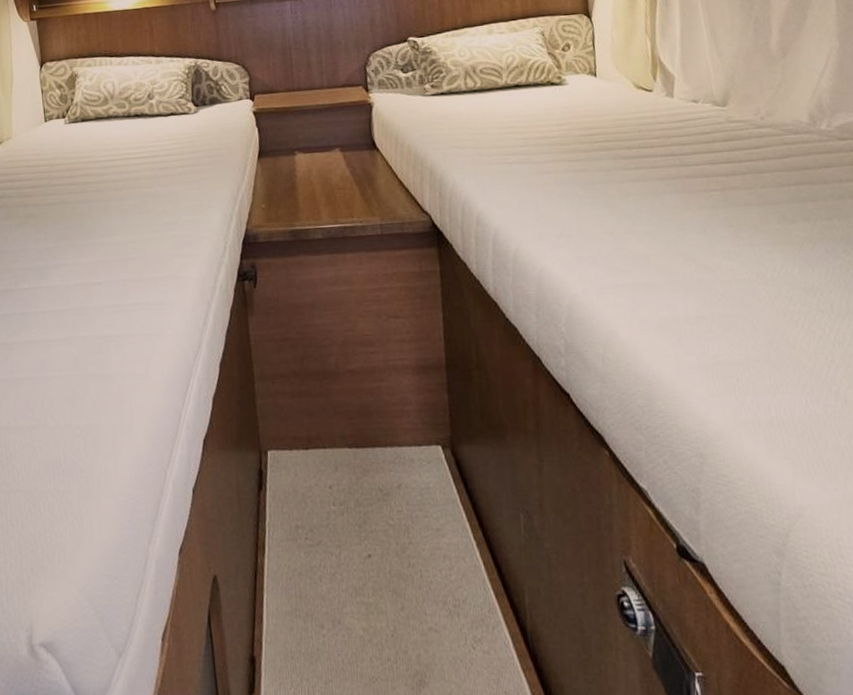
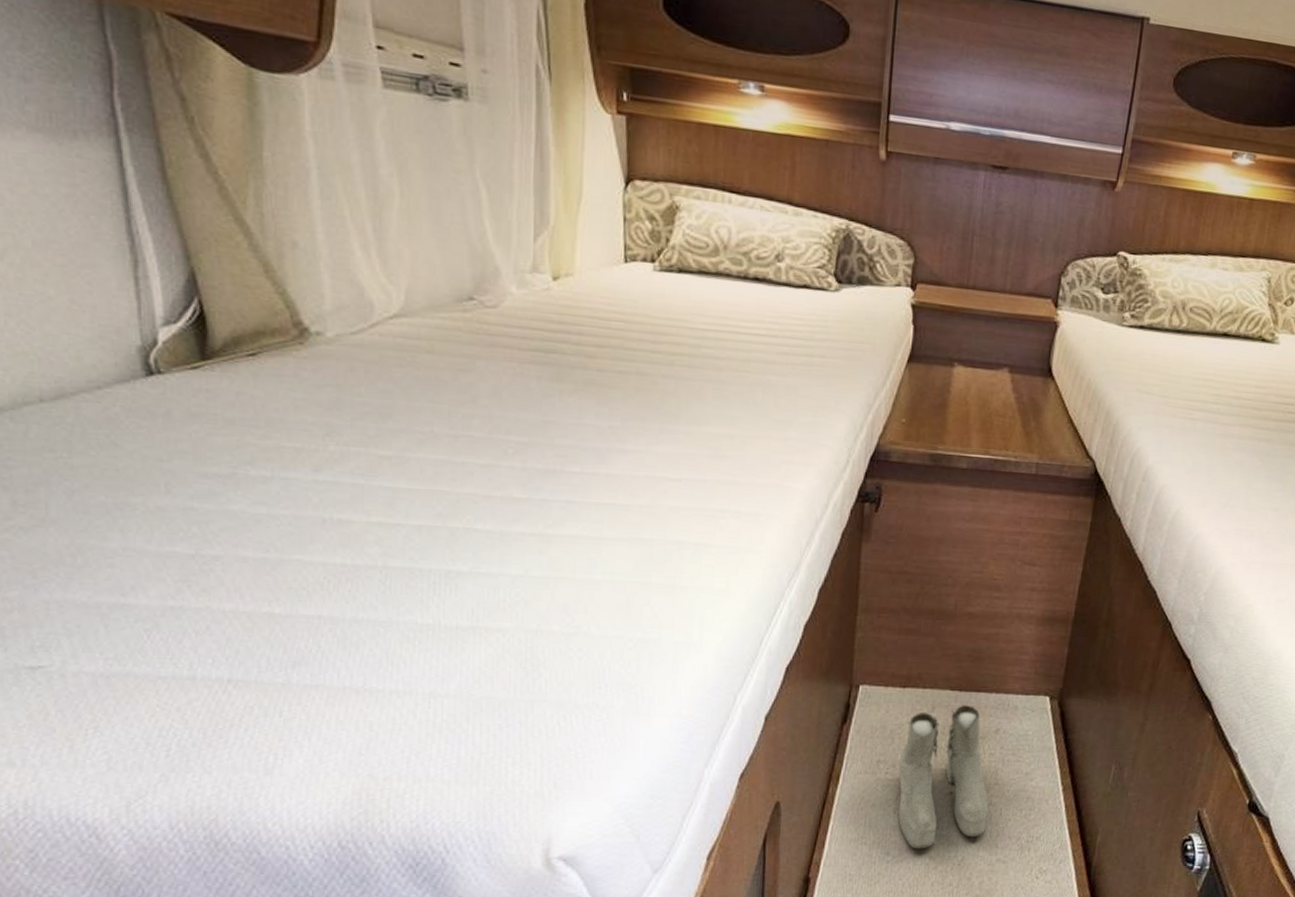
boots: none [315,462,411,620] -> present [897,705,989,849]

